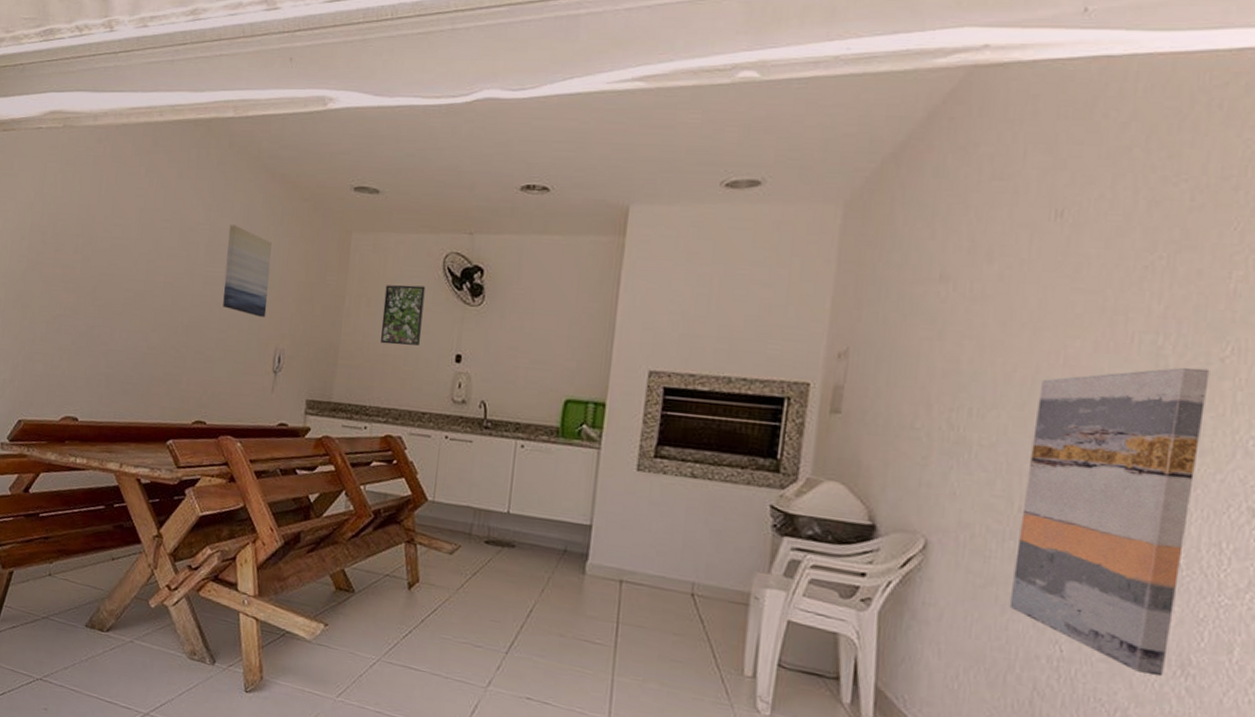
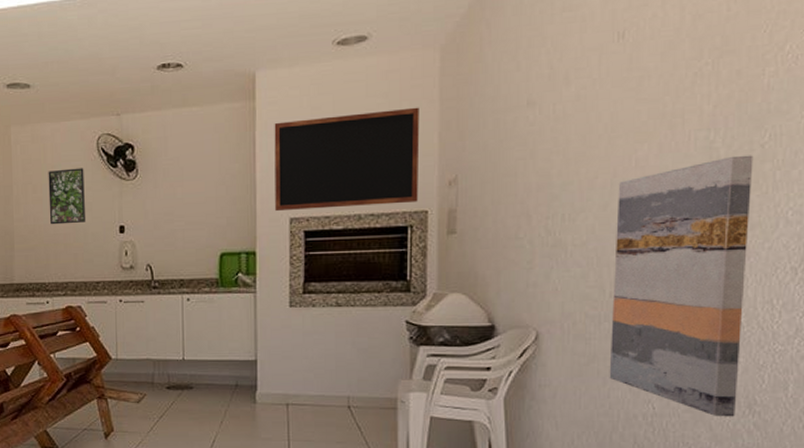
chalkboard: none [633,263,813,372] -> present [274,107,420,212]

